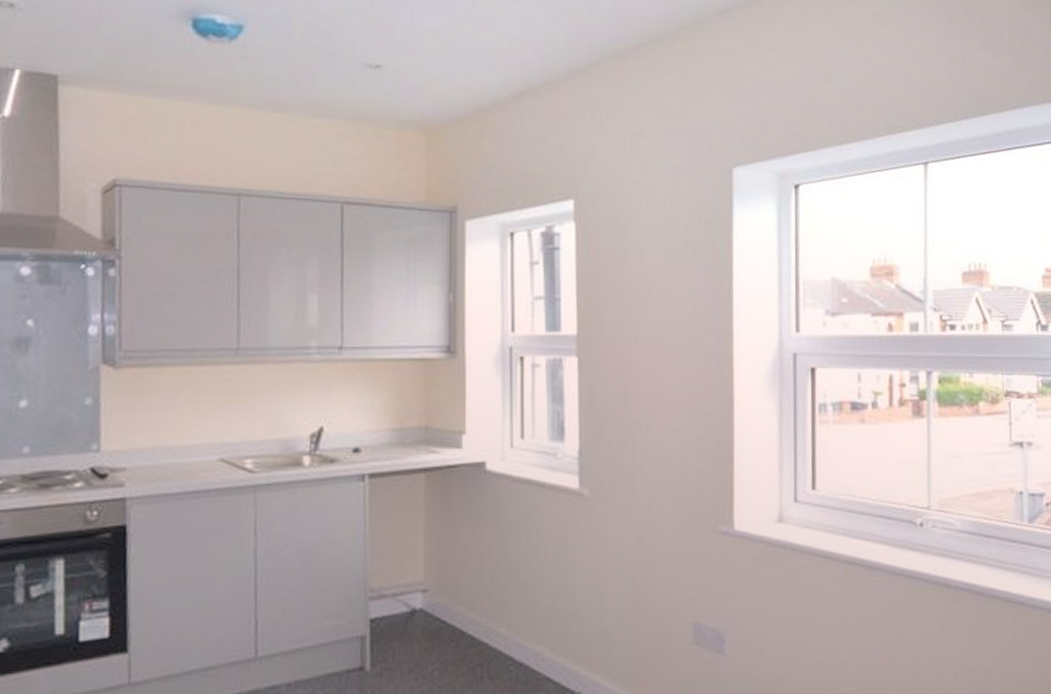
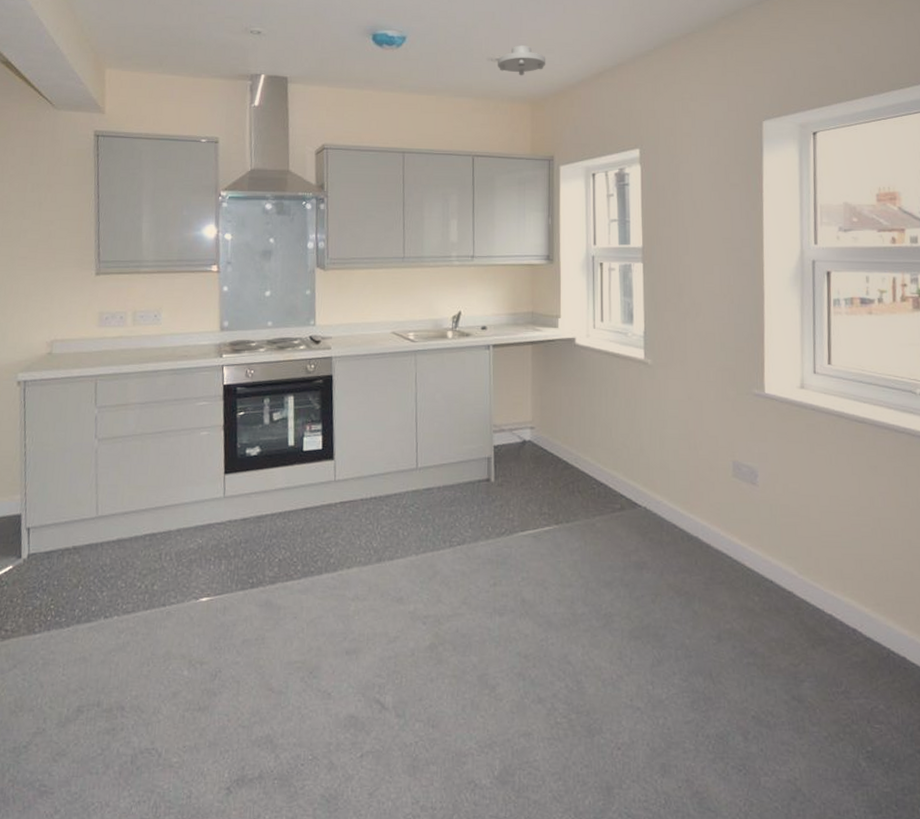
ceiling light: none [377,47,447,92] -> present [497,45,546,76]

